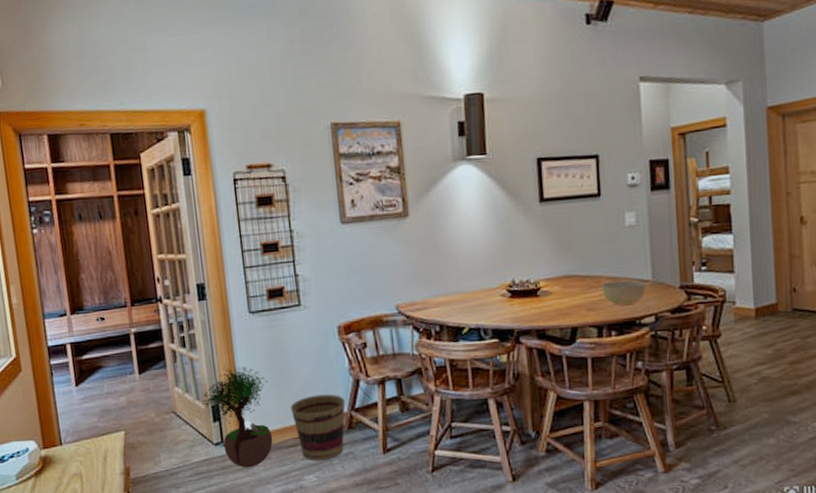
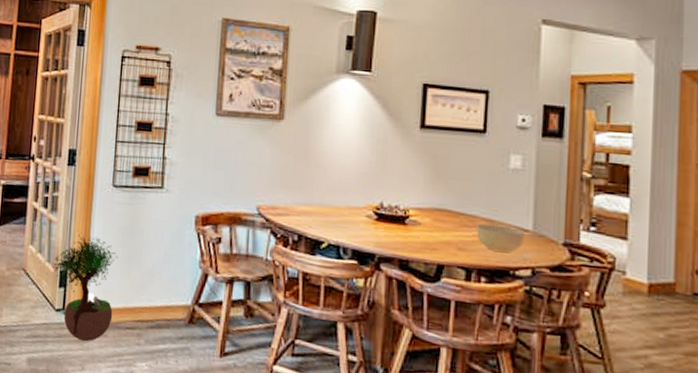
basket: present [291,394,345,461] -> none [135,280,190,351]

